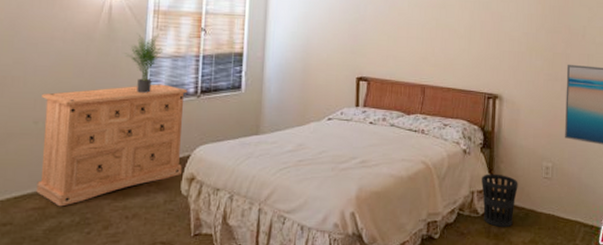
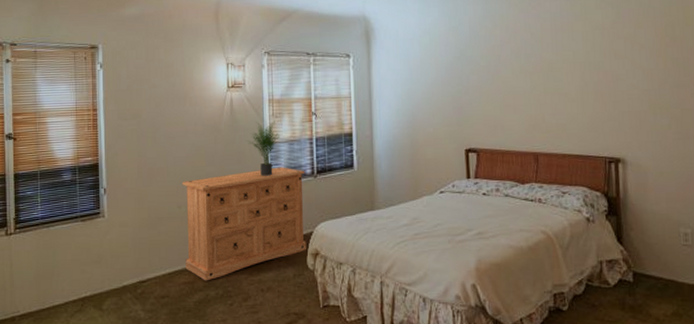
wastebasket: present [482,174,518,227] -> none [610,242,653,299]

